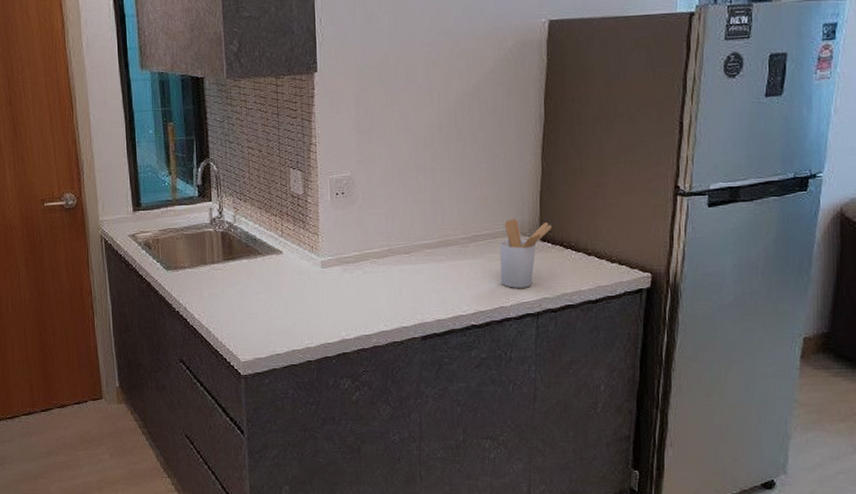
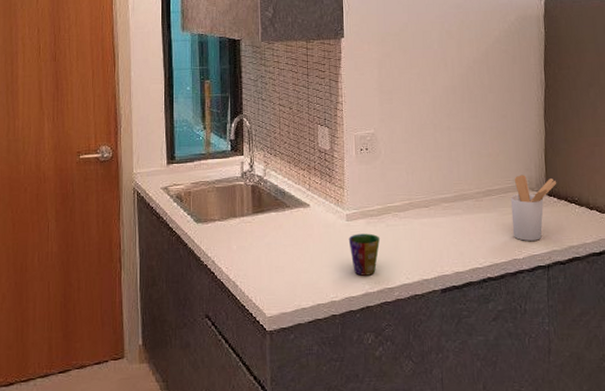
cup: none [323,280,358,323] -> present [348,233,381,276]

